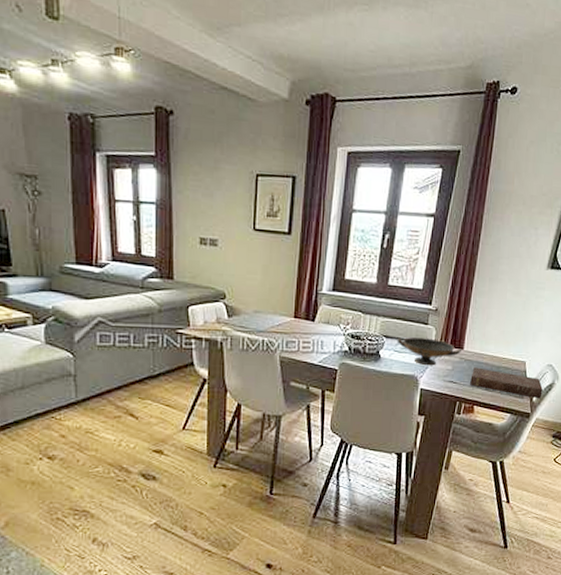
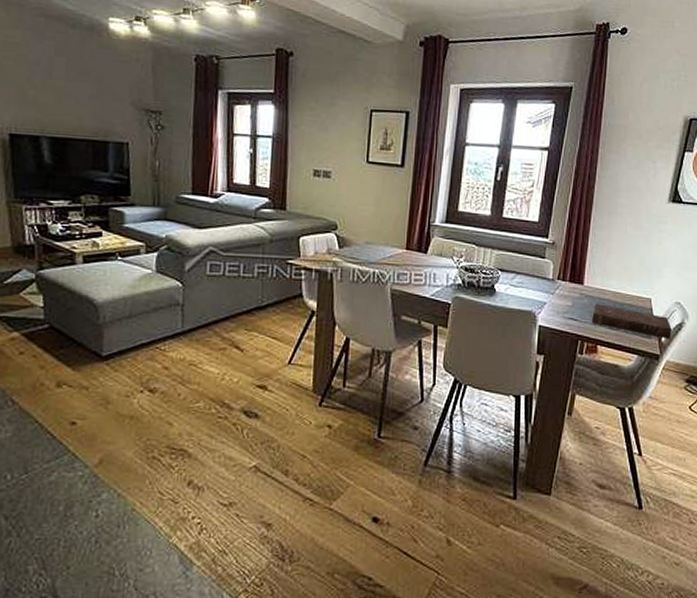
decorative bowl: present [397,337,462,366] -> none [512,271,582,302]

